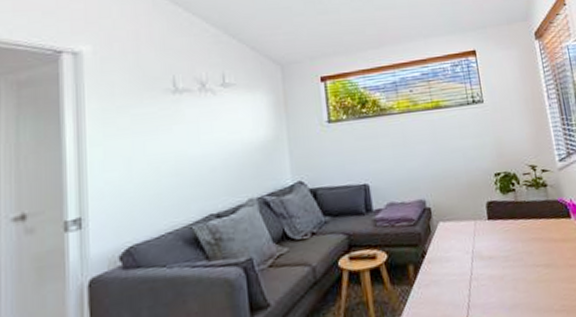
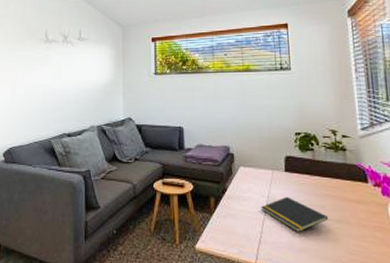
notepad: none [465,247,537,287] -> present [260,196,329,232]

